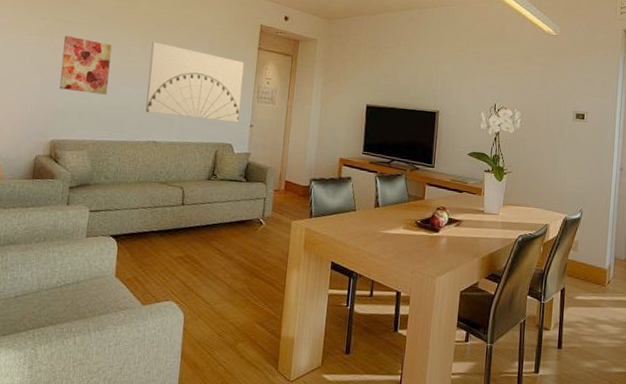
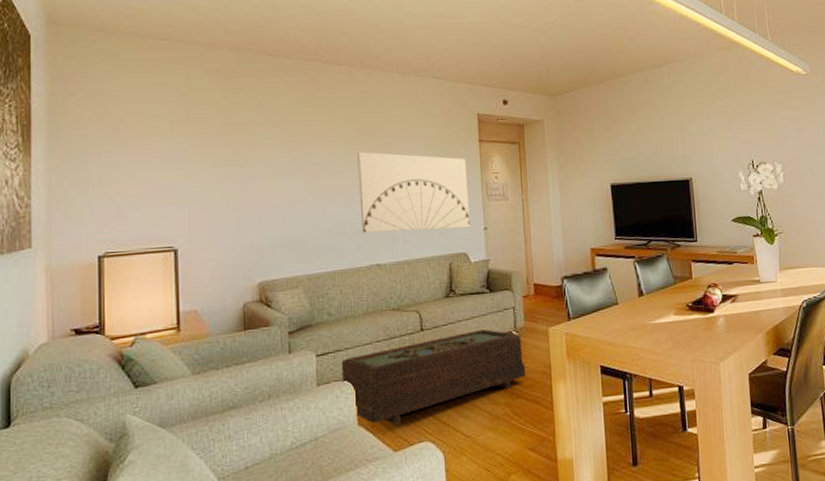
wall art: present [60,35,112,95] -> none [256,160,315,223]
coffee table: none [108,212,267,282] -> present [341,329,526,424]

